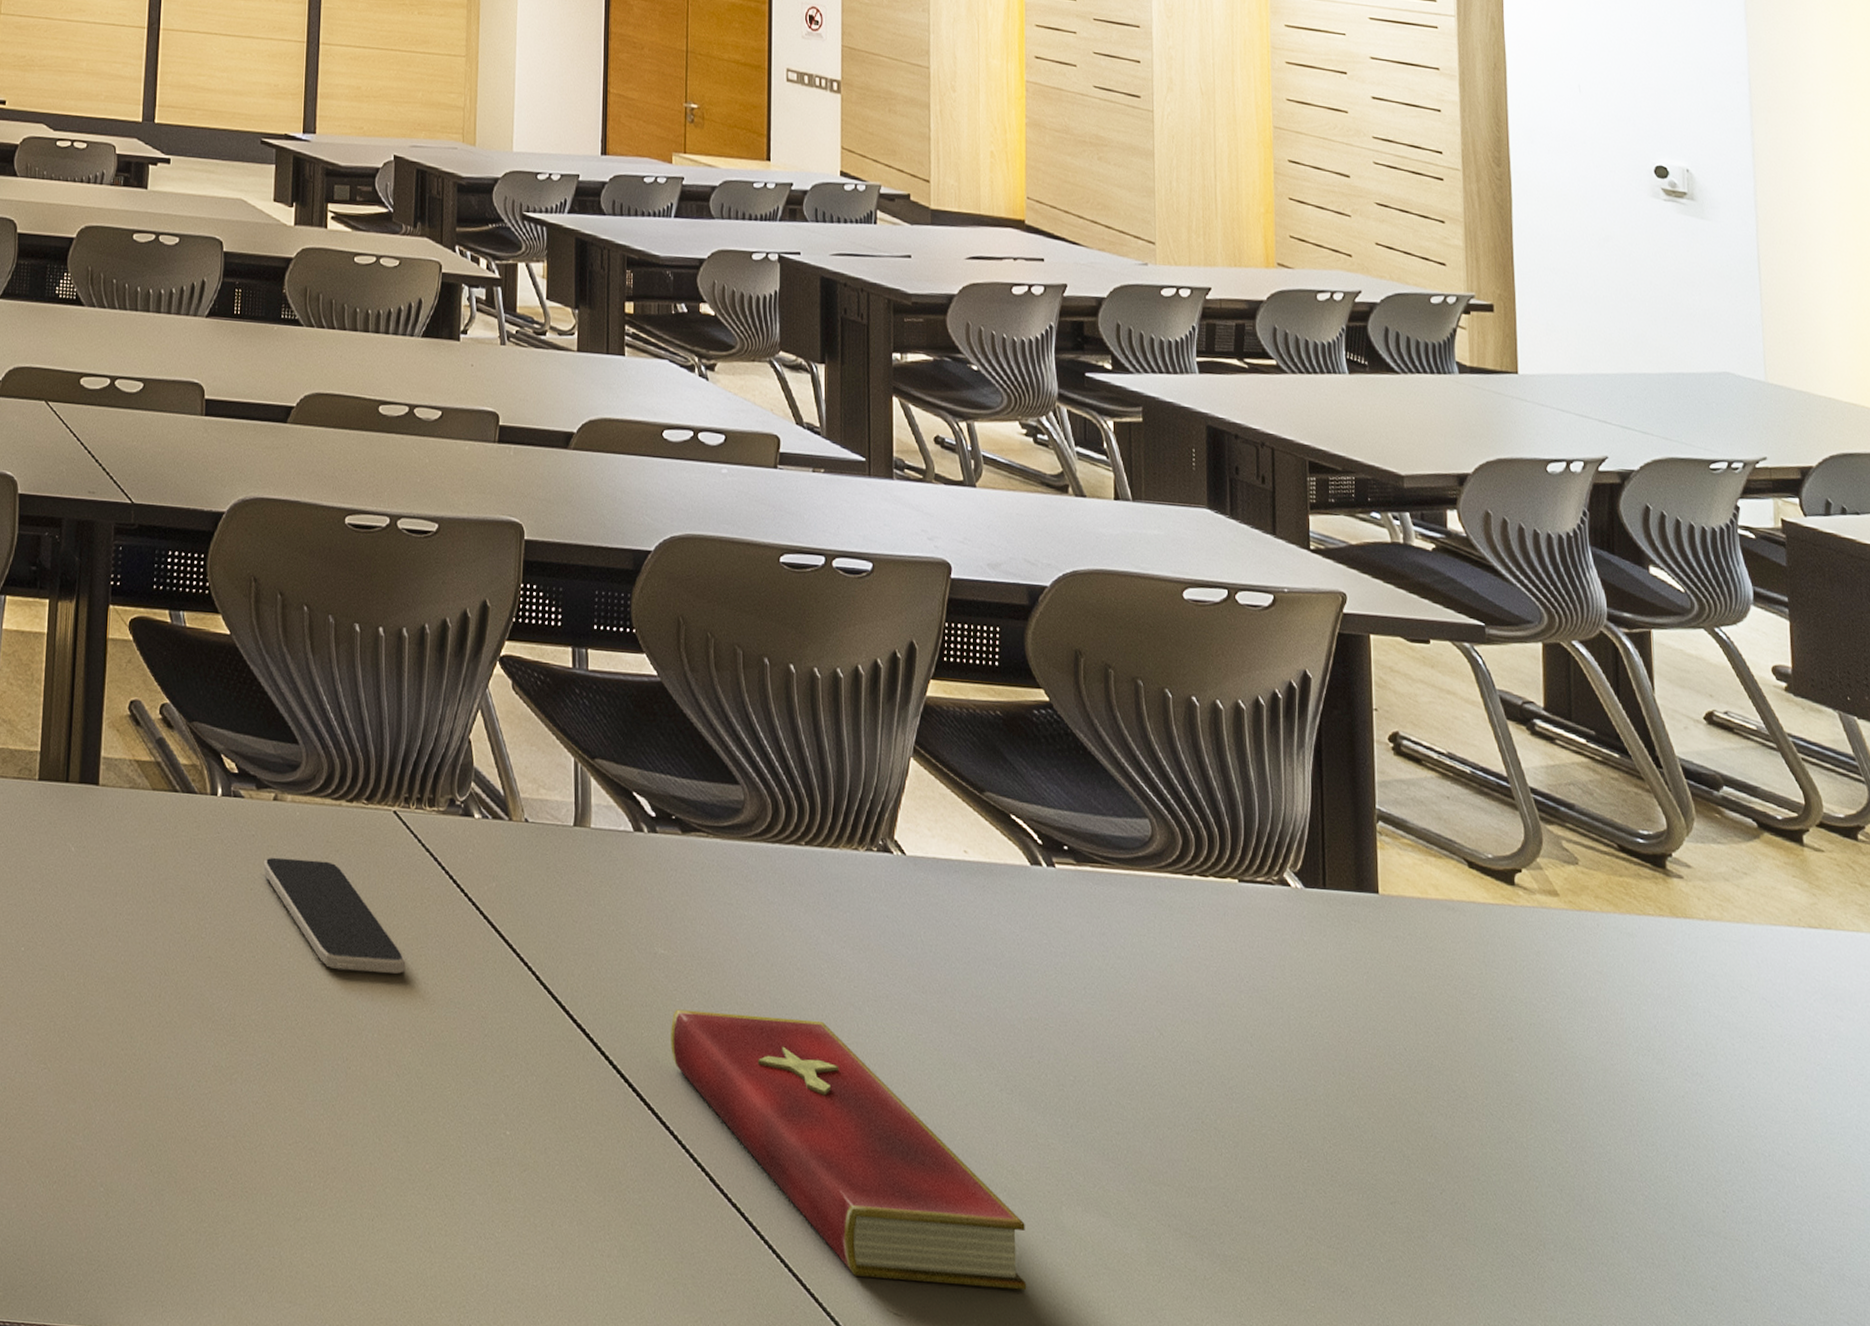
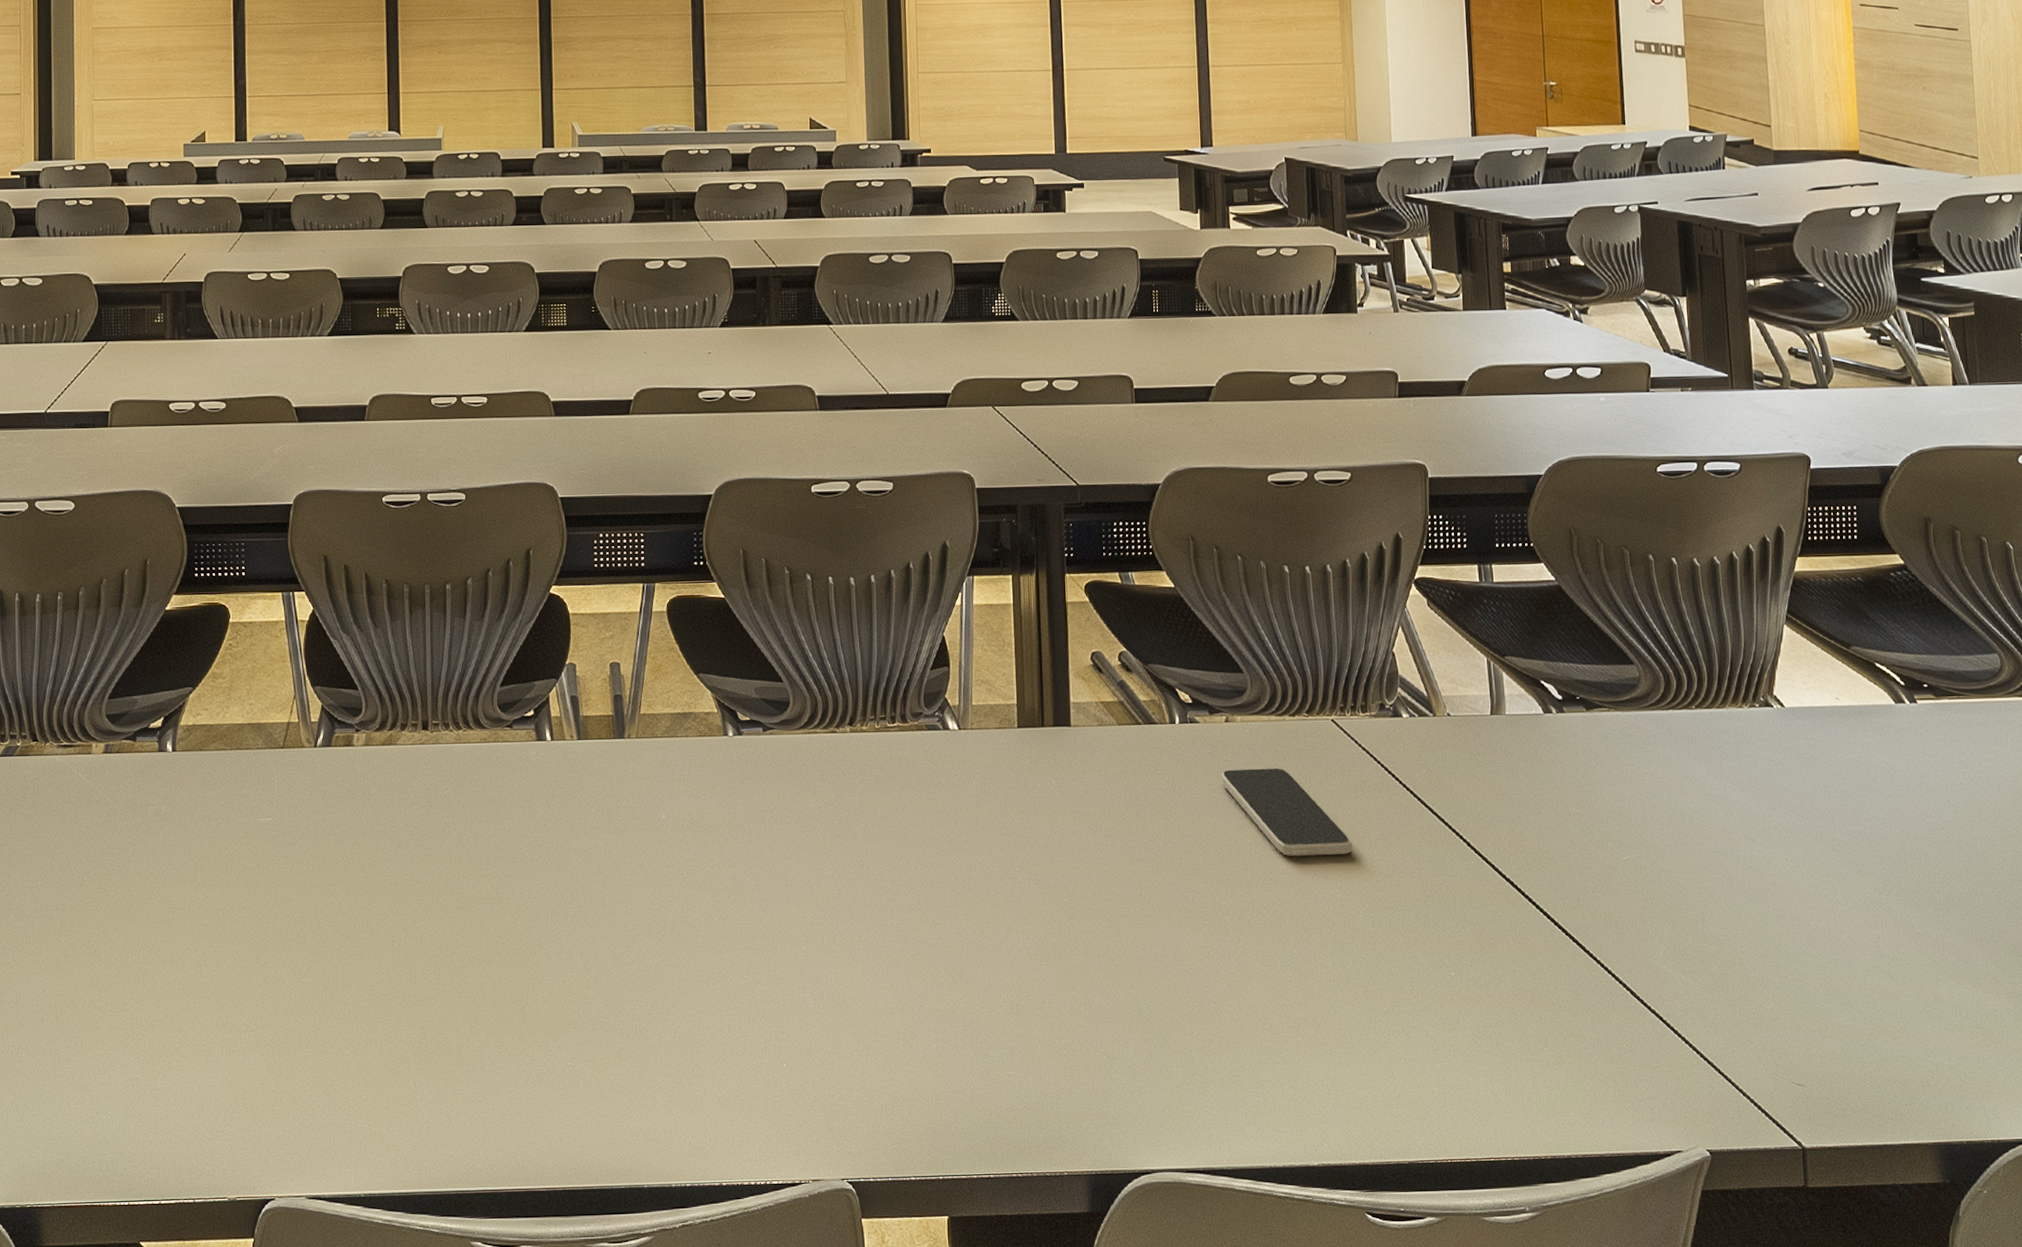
hardcover book: present [671,1009,1027,1291] -> none [1588,853,1912,1058]

